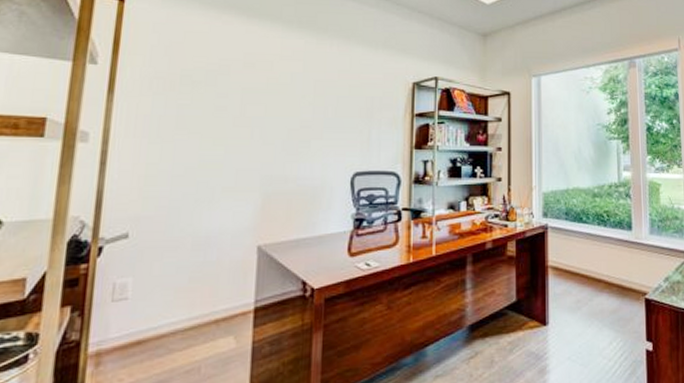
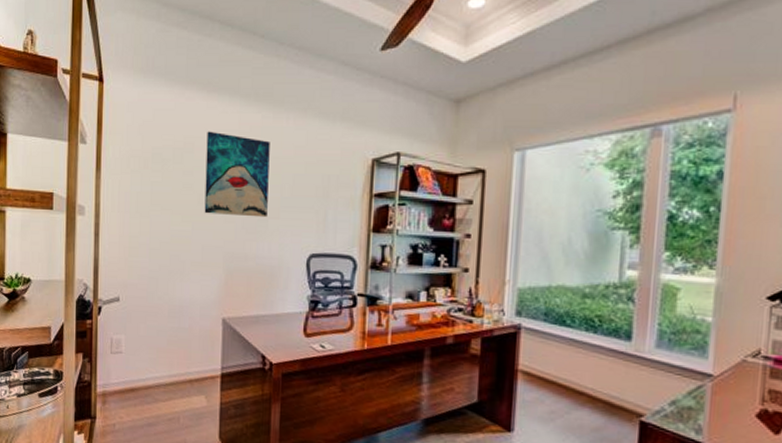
wall art: none [239,54,313,139] -> present [204,131,270,218]

